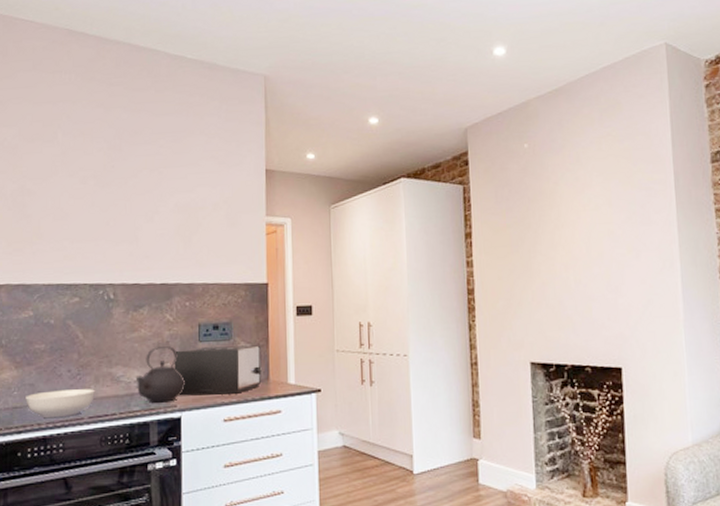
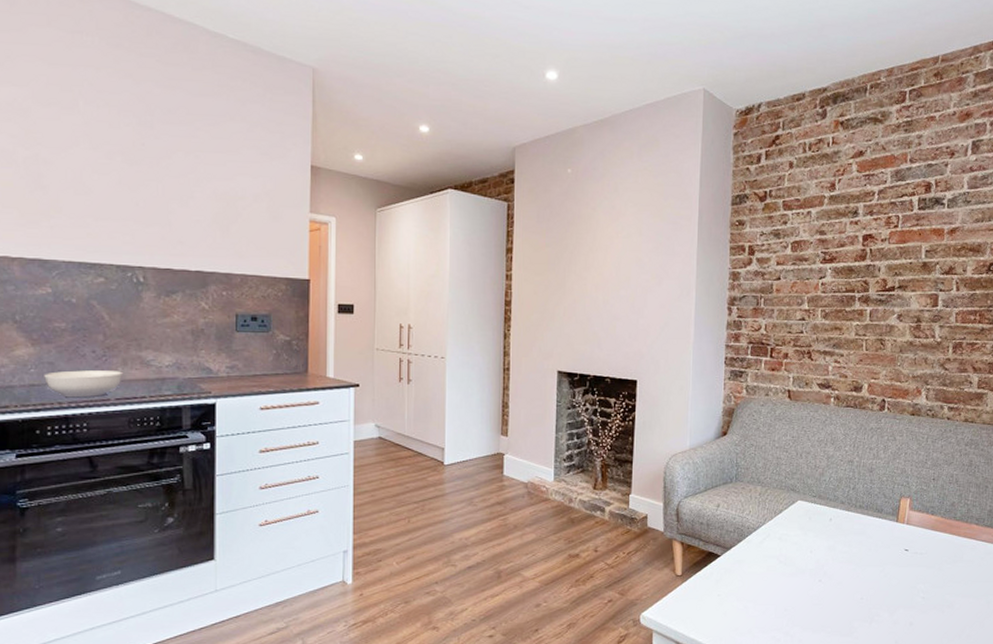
kettle: present [135,346,185,403] -> none [167,334,220,388]
toaster: present [174,345,262,396] -> none [209,337,301,384]

